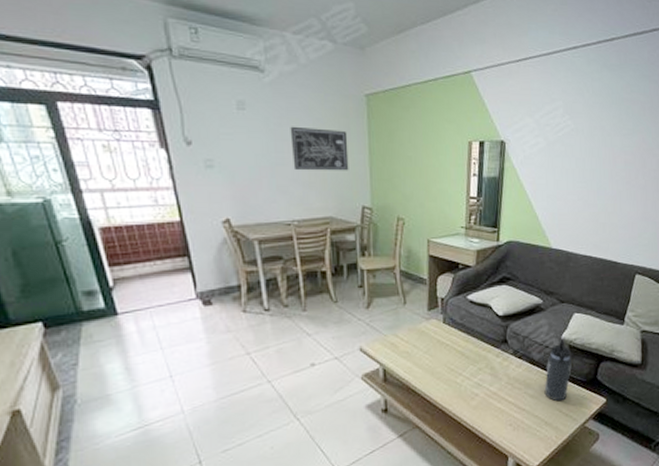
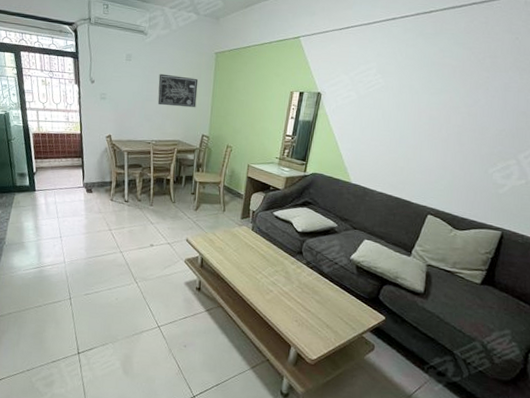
thermos bottle: present [544,340,572,402] -> none [329,260,357,311]

